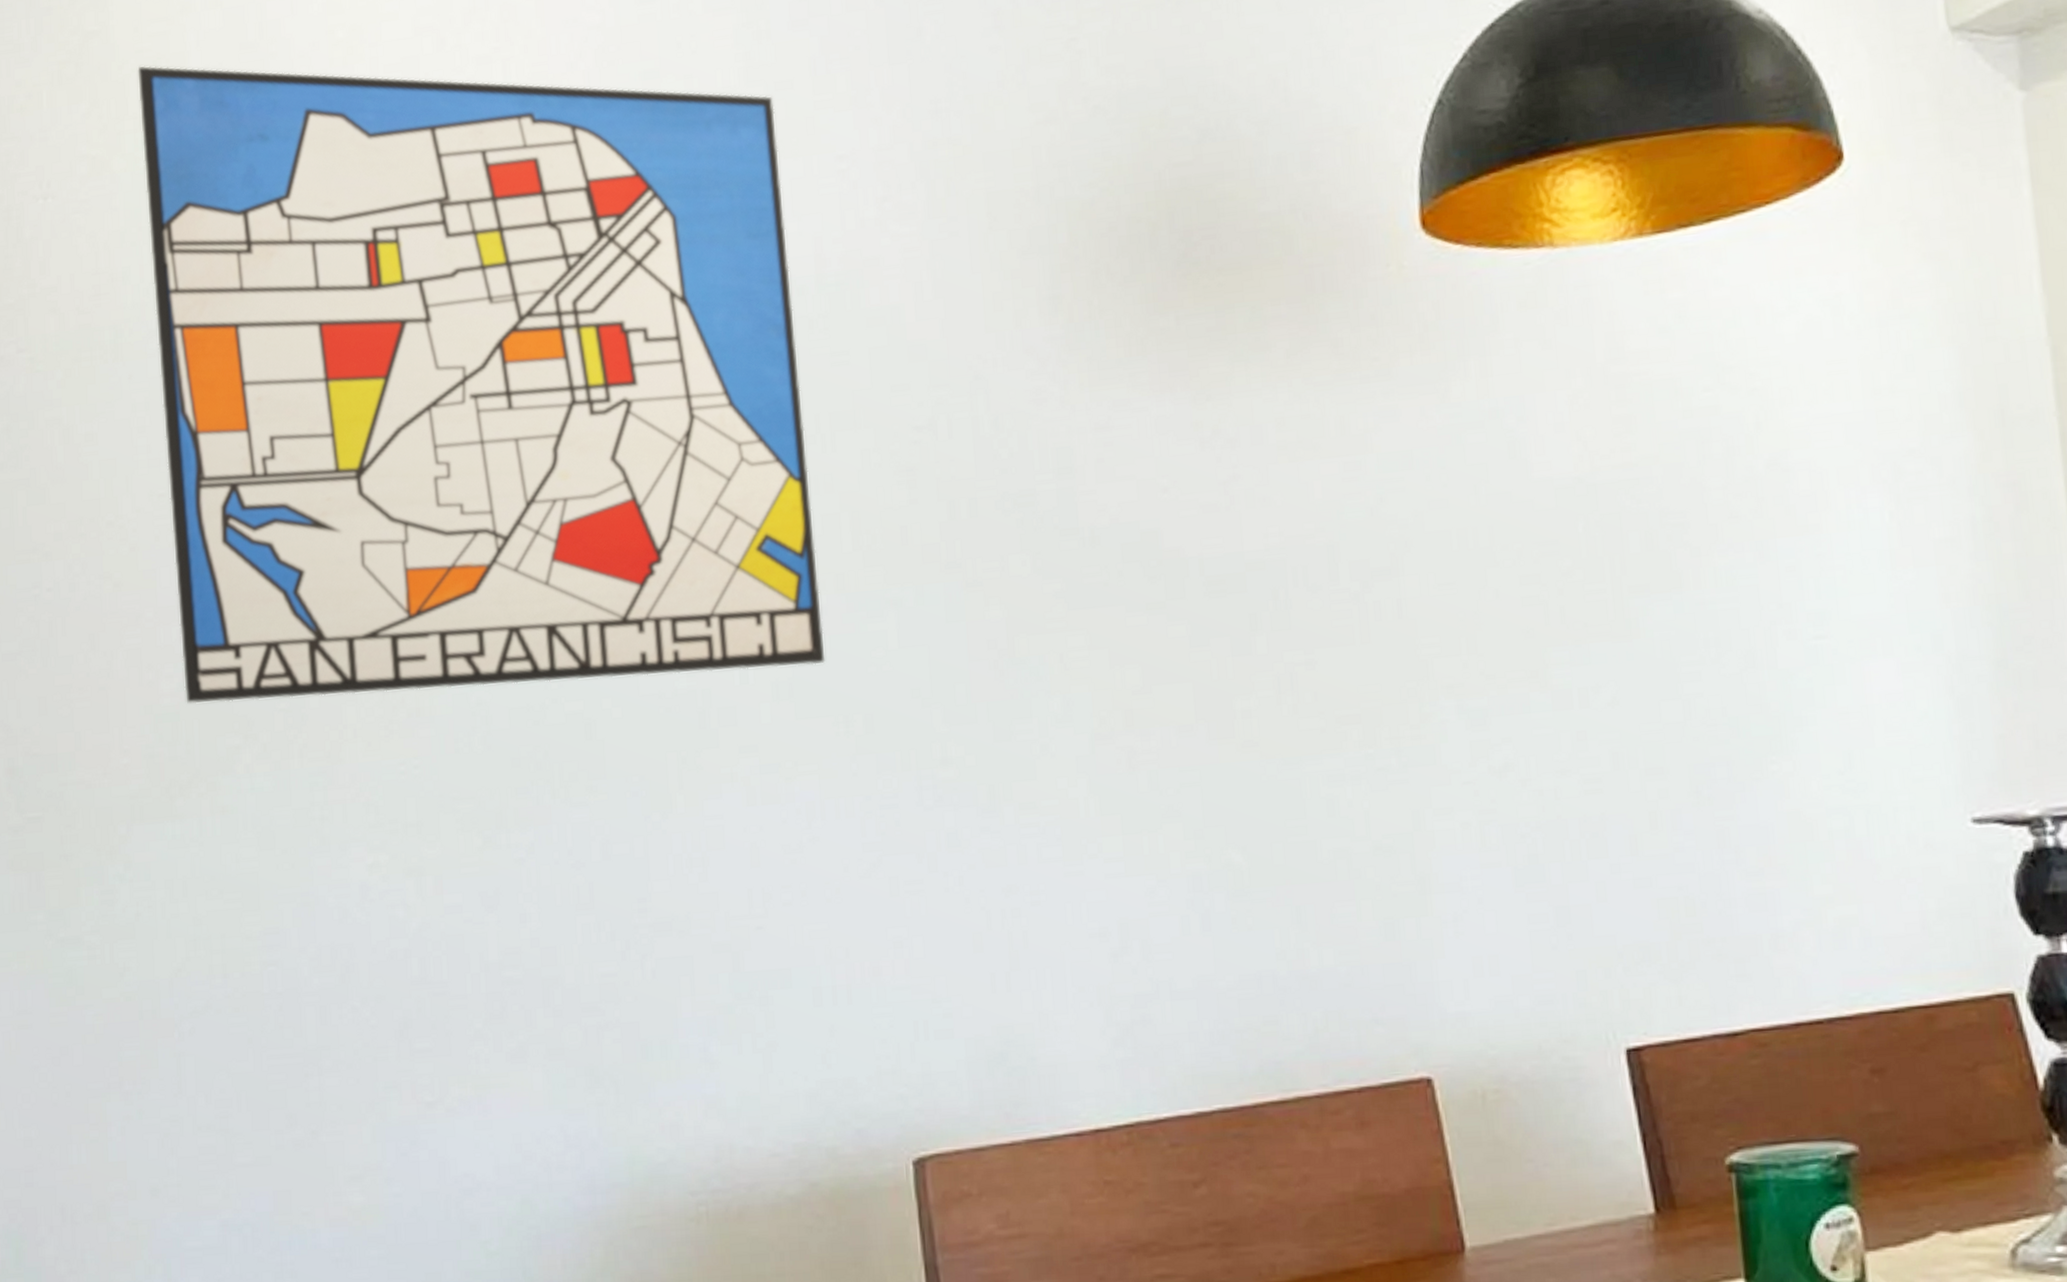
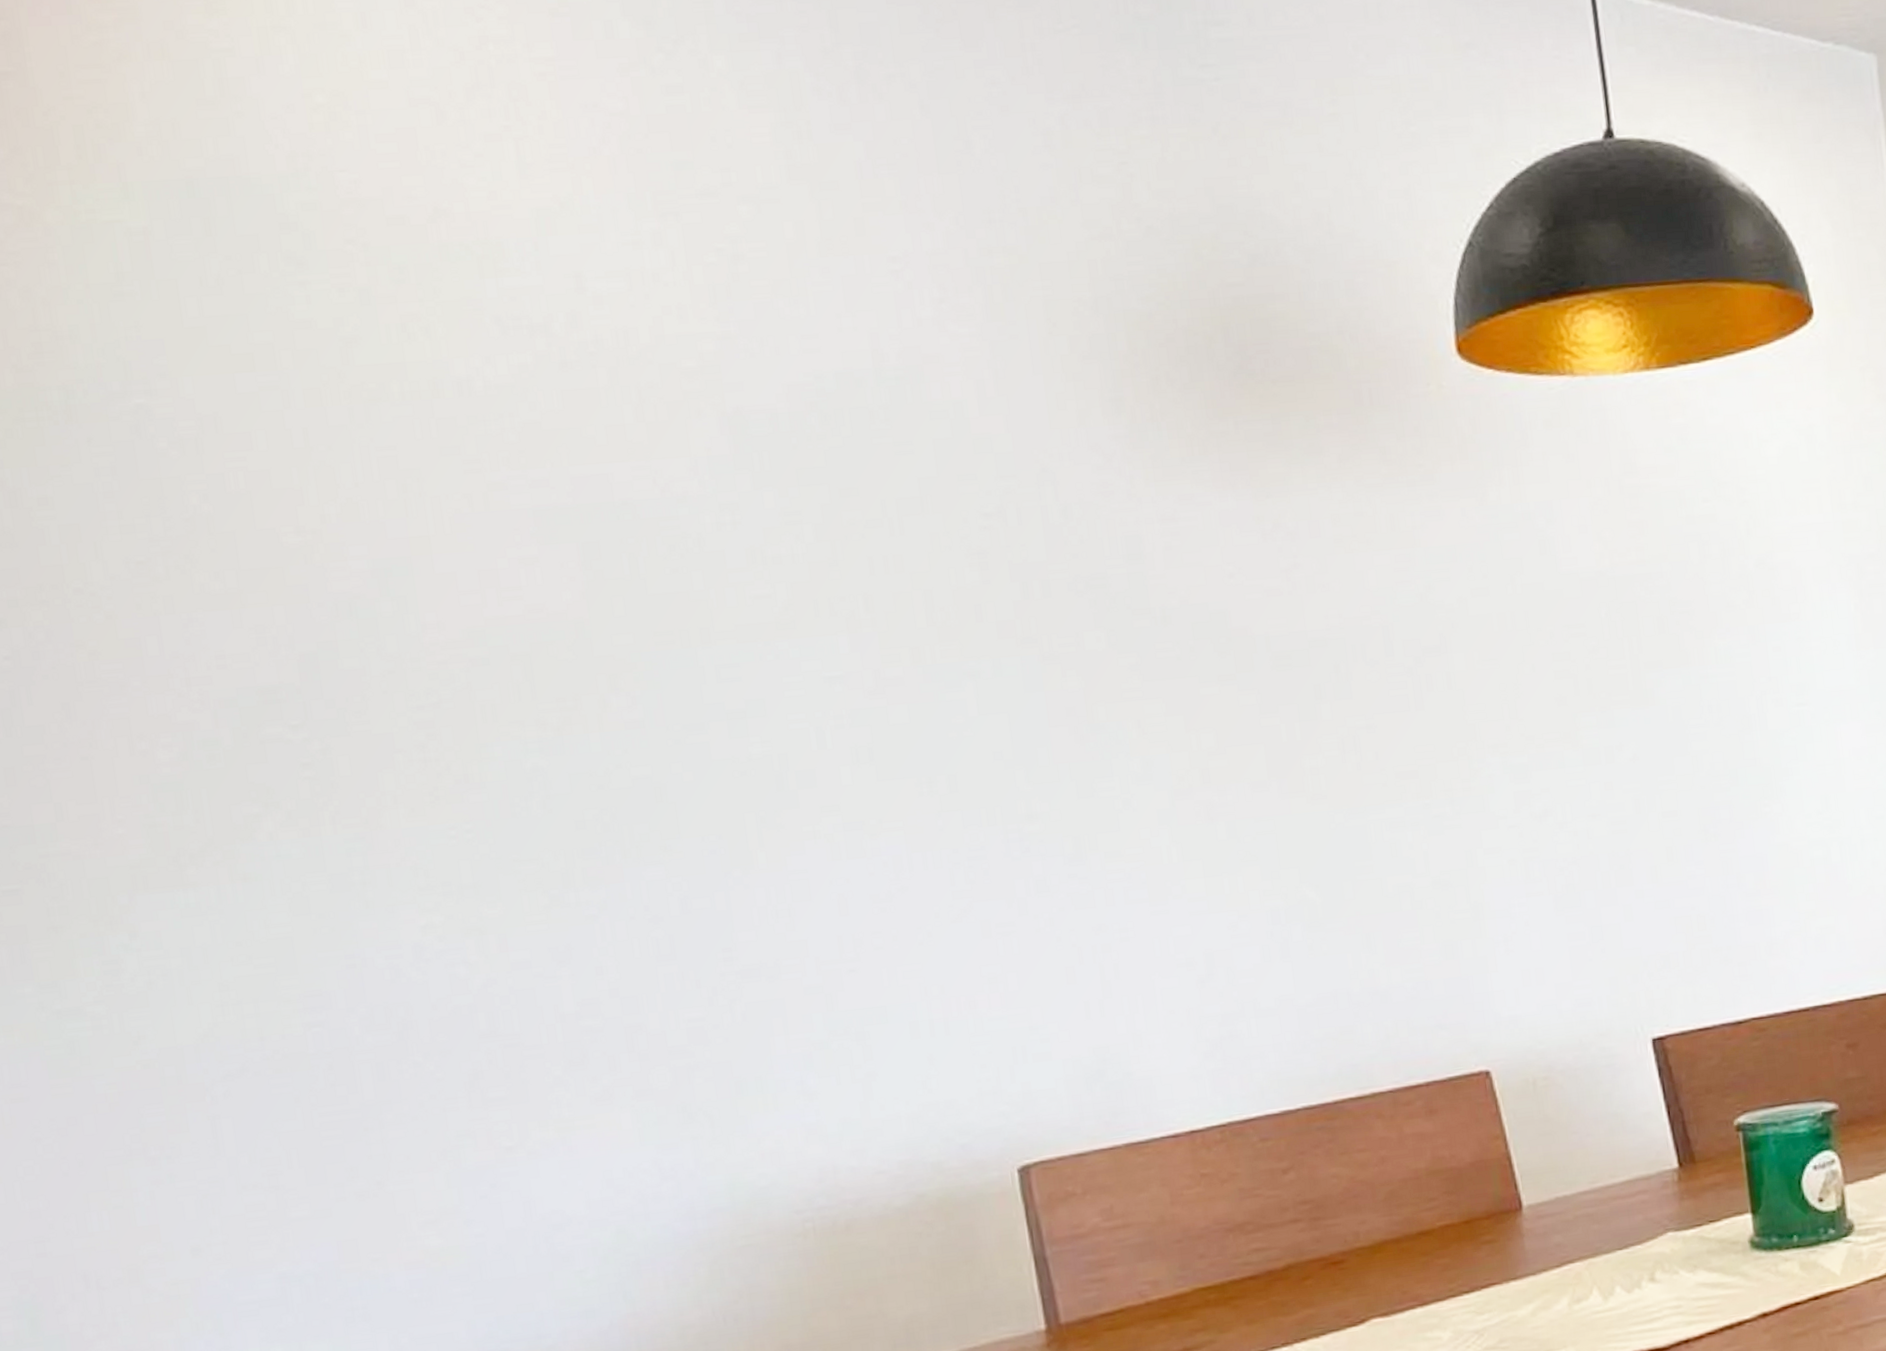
wall art: present [137,65,825,704] -> none [68,113,905,773]

